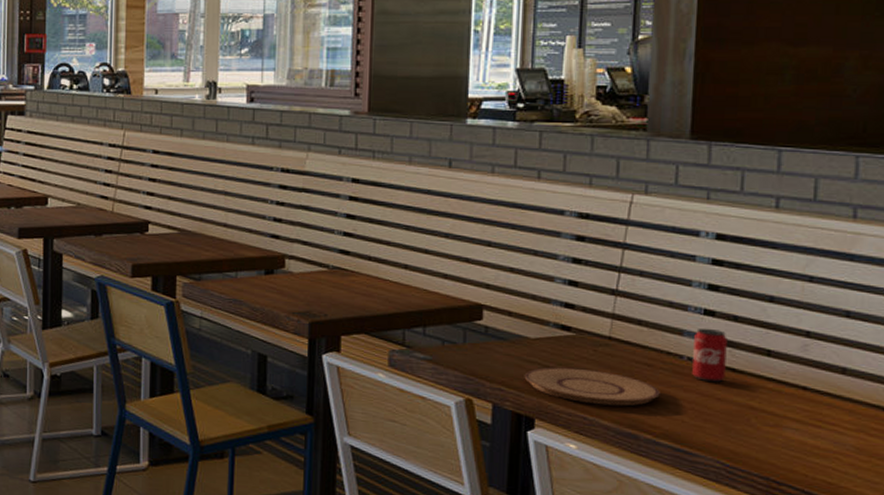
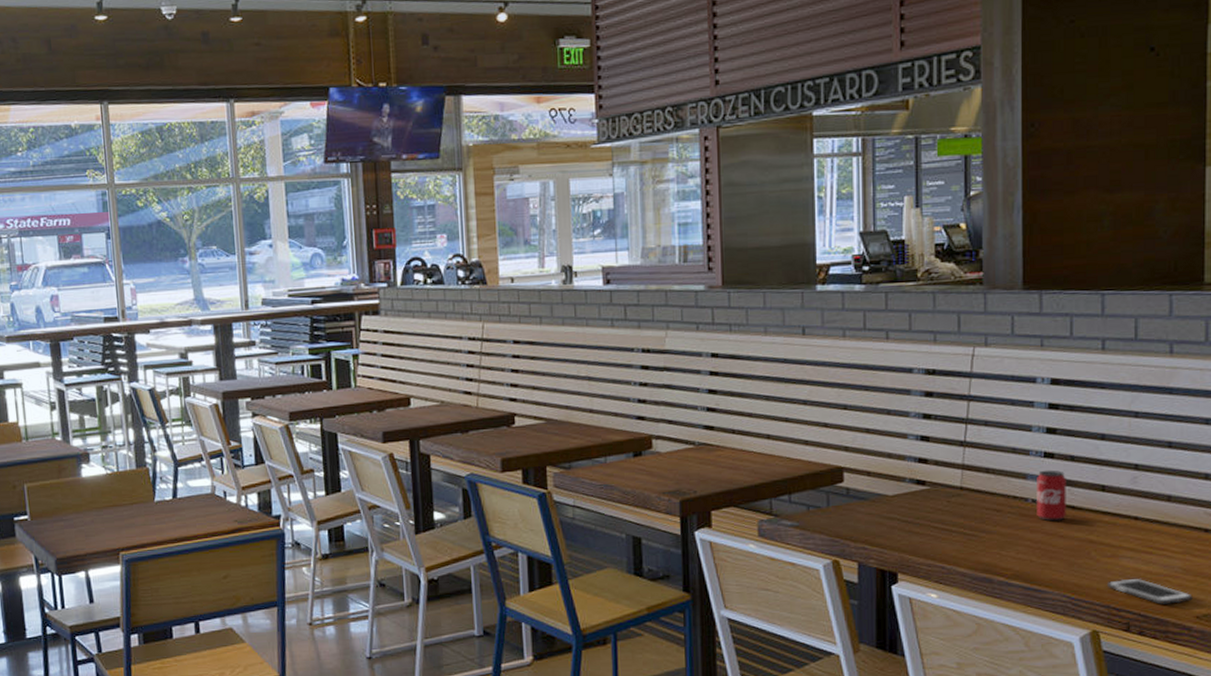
plate: present [524,367,660,406] -> none [885,520,1009,554]
cell phone: none [768,450,866,485] -> present [1108,578,1193,605]

